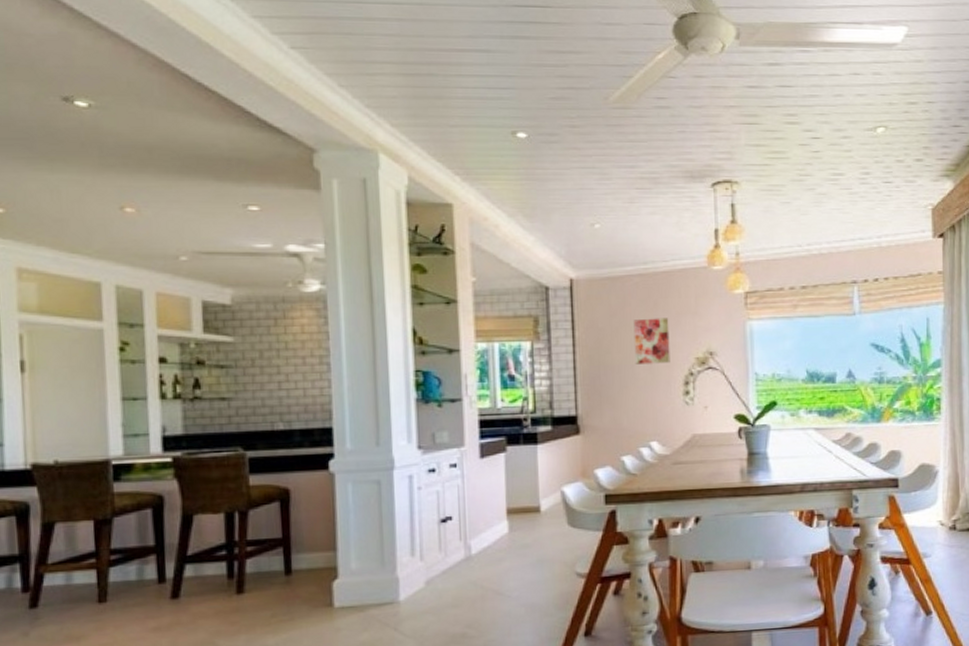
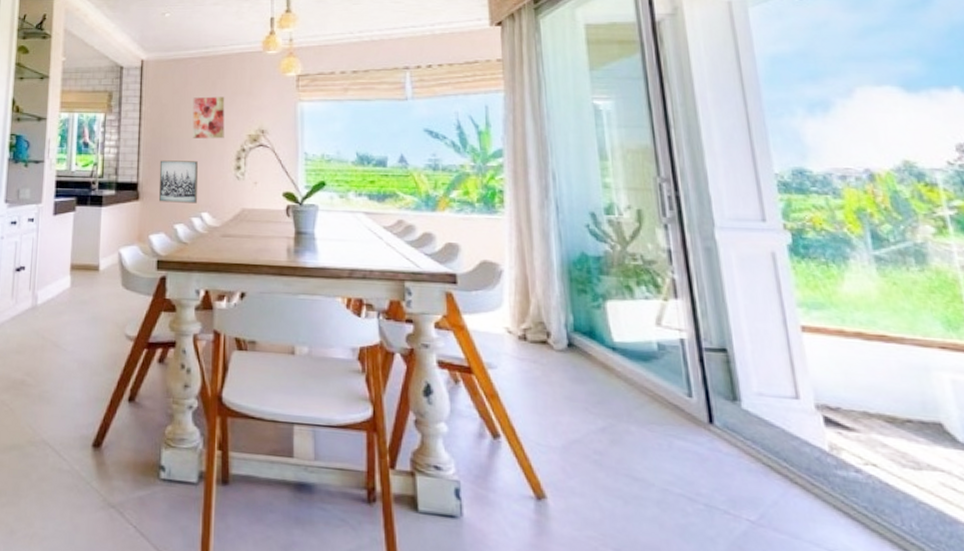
wall art: none [600,388,646,434] -> present [158,160,199,203]

